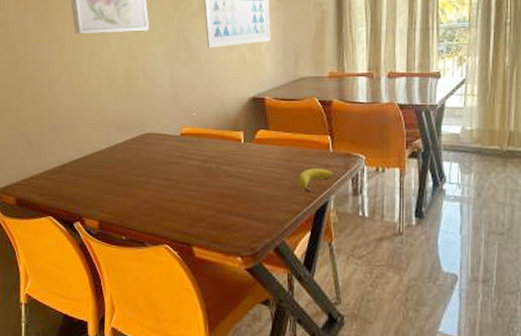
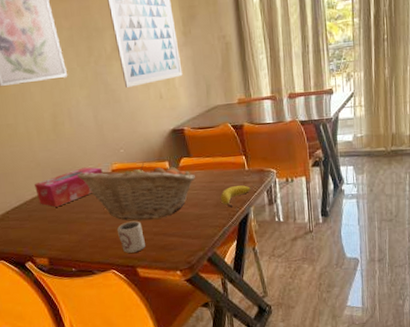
tissue box: none [97,127,171,166] -> present [34,167,103,207]
fruit basket: none [142,130,271,194] -> present [77,163,195,220]
cup: none [177,192,206,228] -> present [117,221,146,253]

